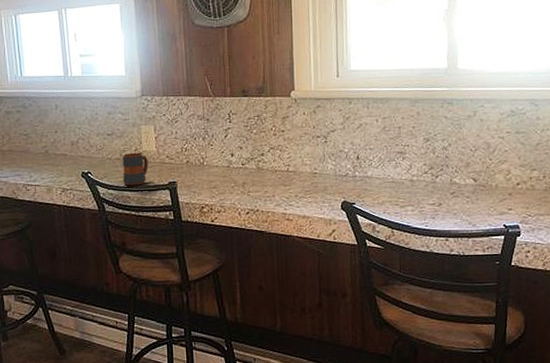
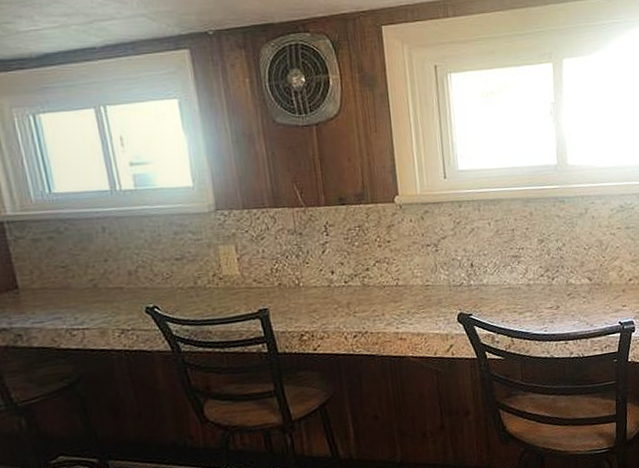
mug: present [123,153,148,186] -> none [197,278,232,319]

